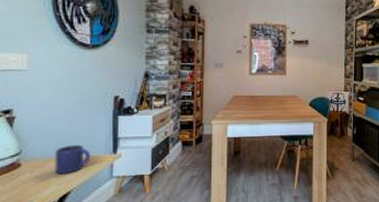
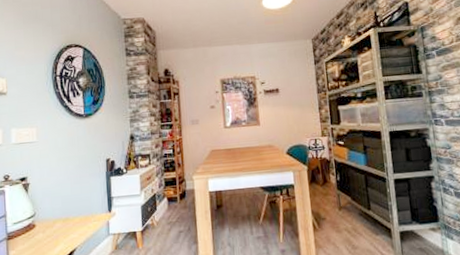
mug: present [54,144,91,175] -> none [61,205,91,234]

